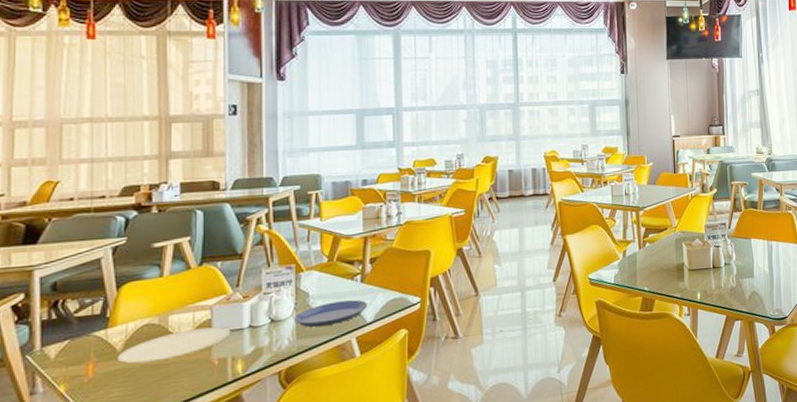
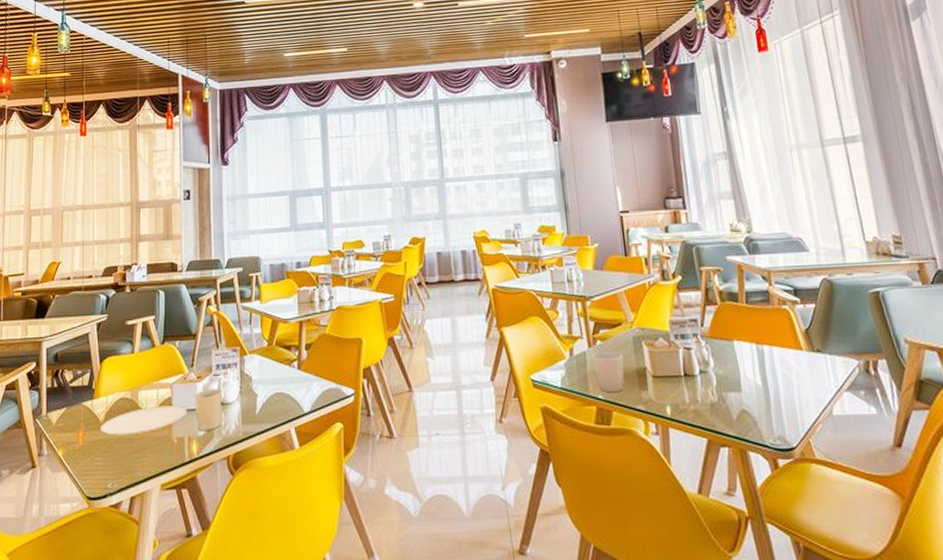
cup: none [239,307,273,350] -> present [194,389,222,431]
plate: present [294,299,368,328] -> none [240,387,305,414]
cup: none [641,251,667,285] -> present [591,351,625,393]

